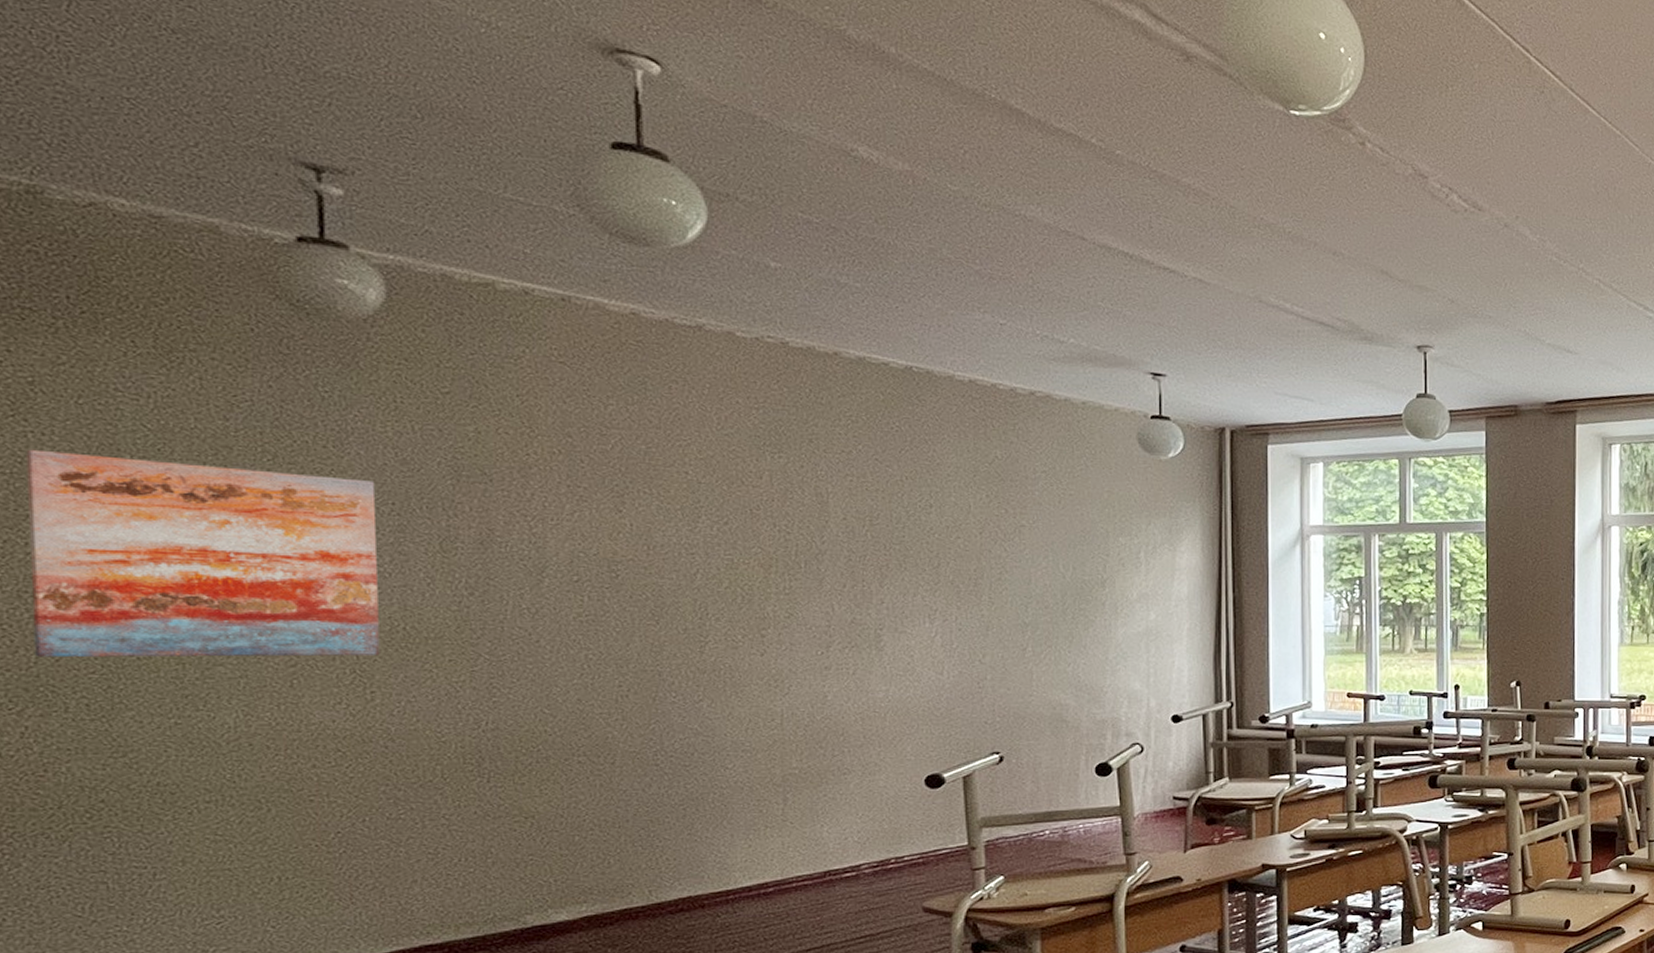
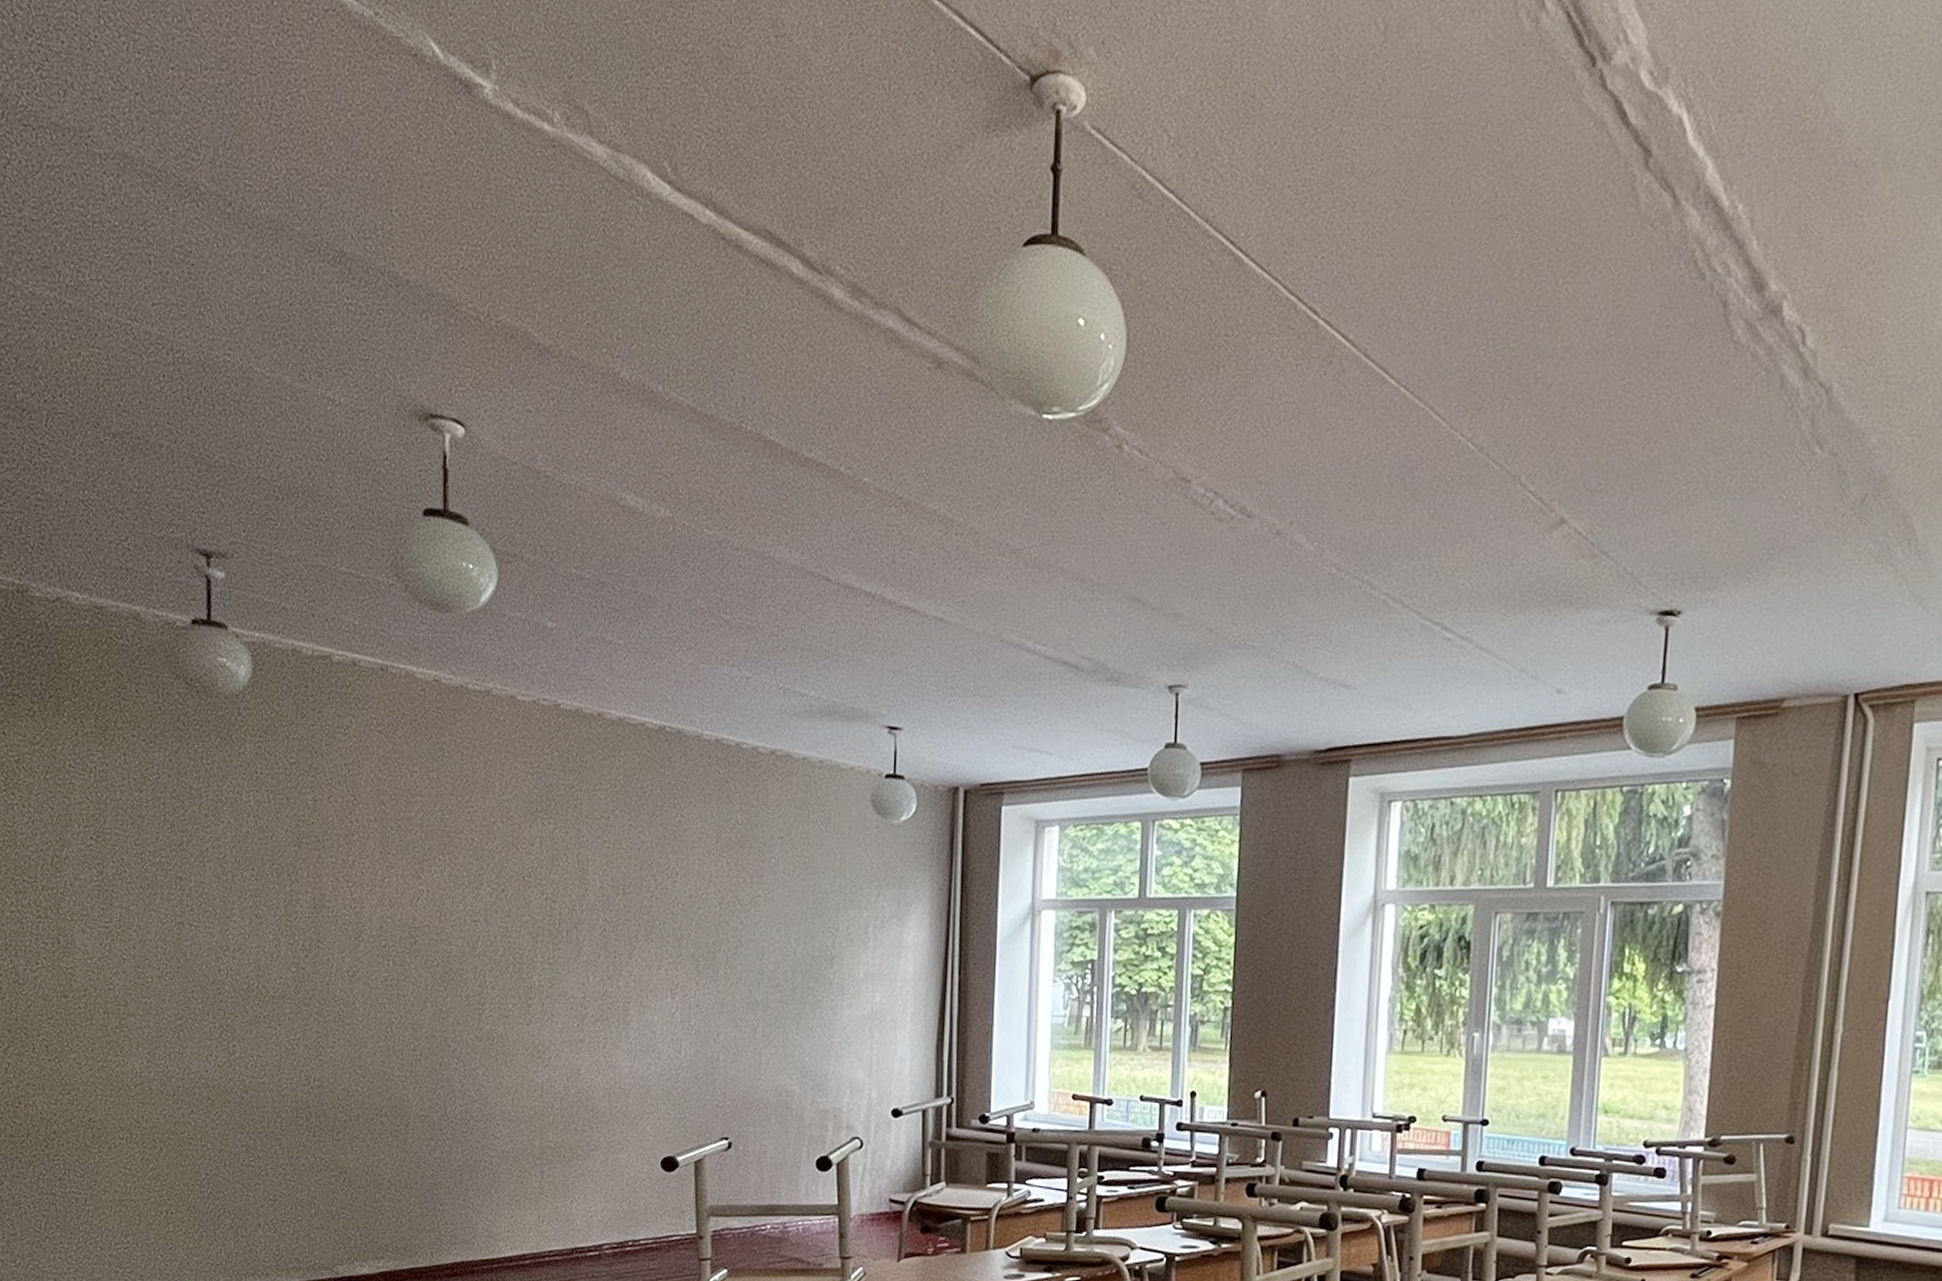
wall art: present [26,449,380,658] -> none [13,820,241,1012]

